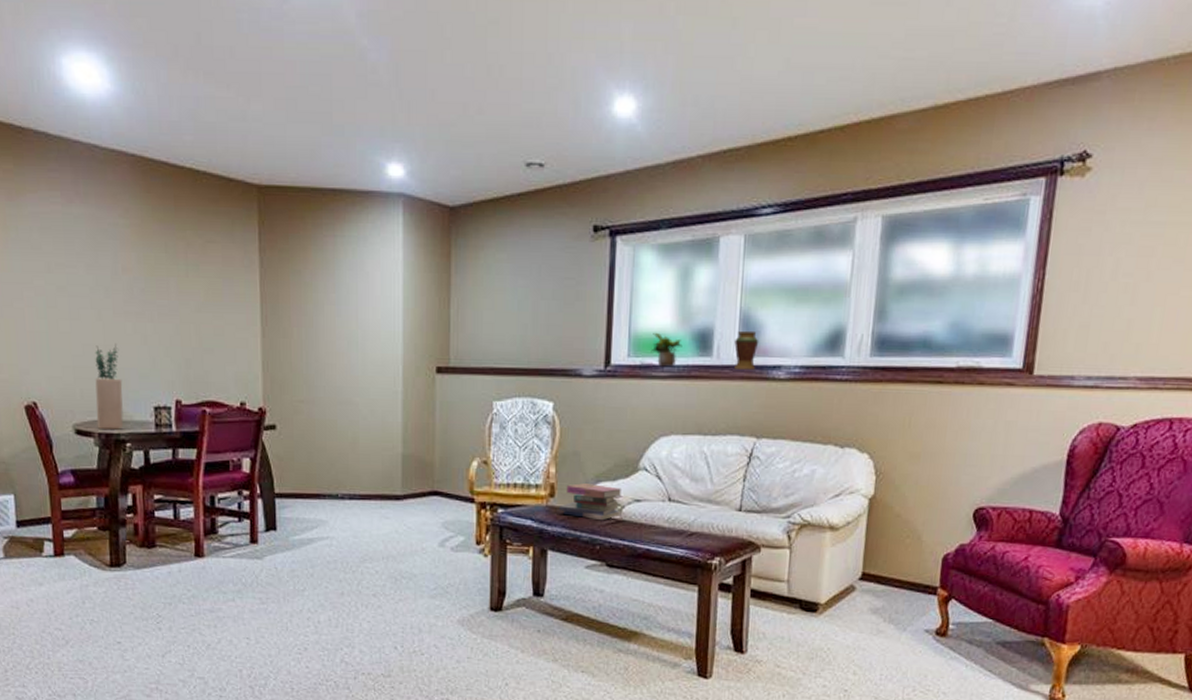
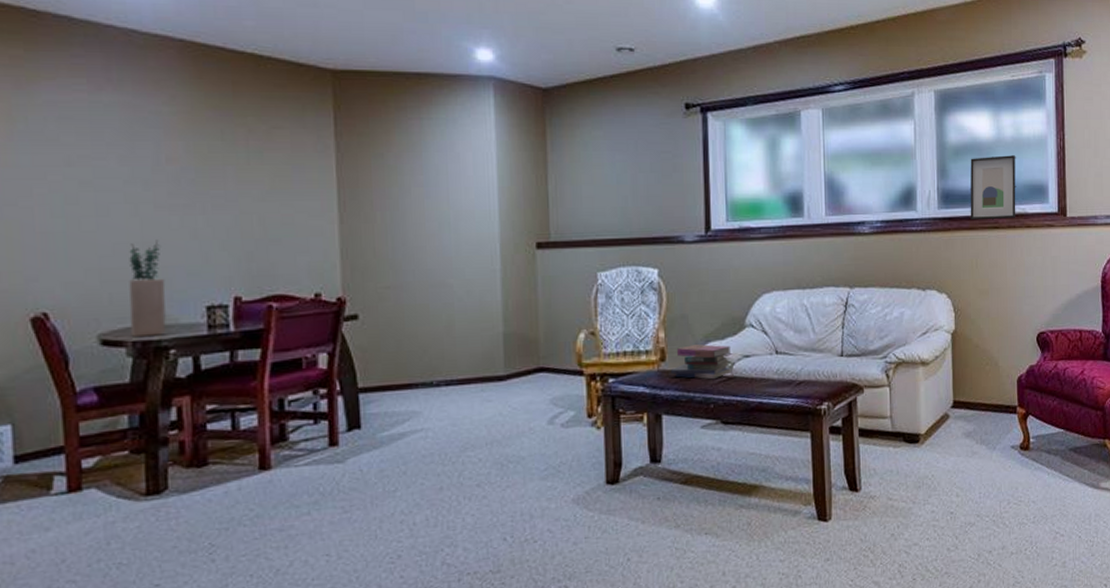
potted plant: present [650,333,682,368] -> none [747,199,776,230]
decorative vase: present [734,330,759,370] -> none [822,192,844,227]
picture frame: none [908,296,977,373] -> present [970,155,1017,221]

